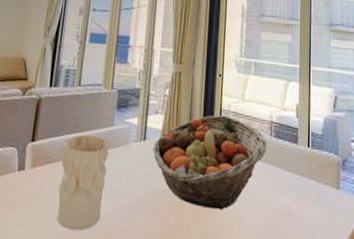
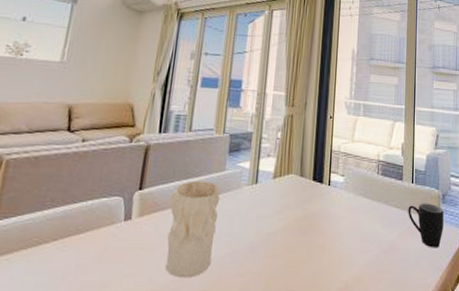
fruit basket: present [152,115,268,210] -> none [264,156,375,248]
mug: none [304,168,344,218] -> present [408,203,444,248]

